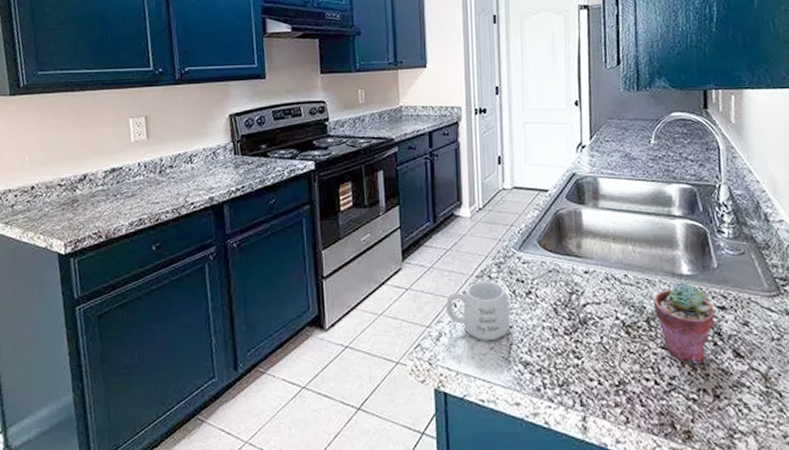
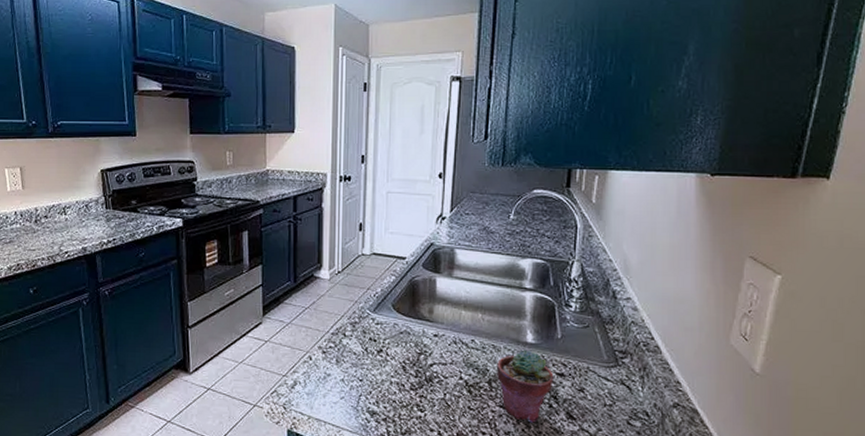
mug: present [446,281,511,342] -> none [302,338,361,392]

